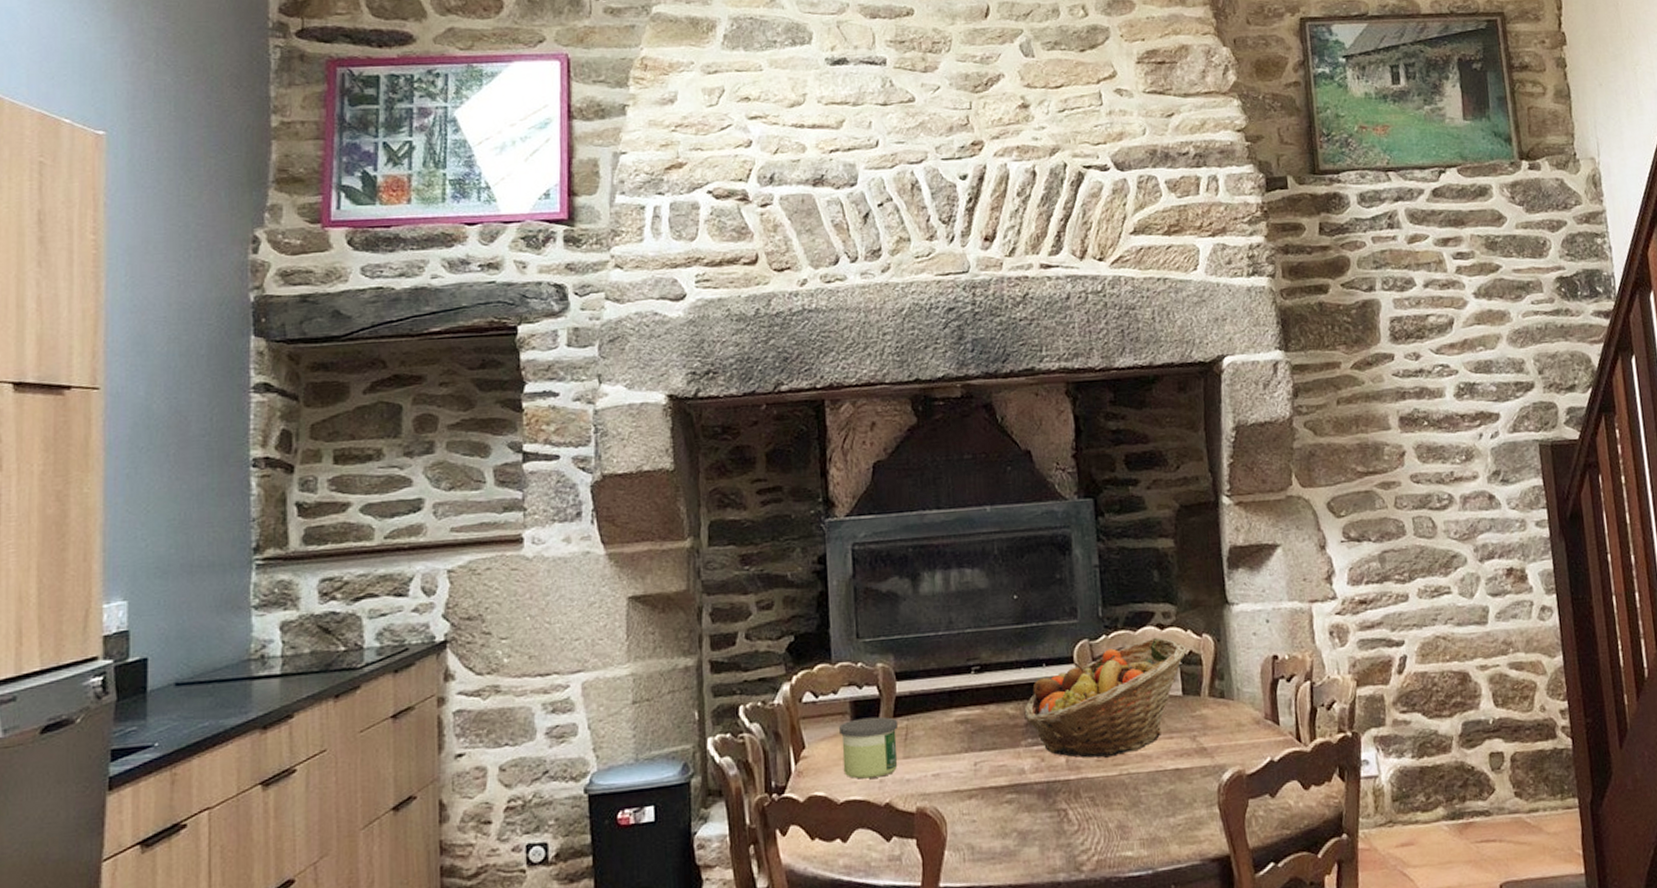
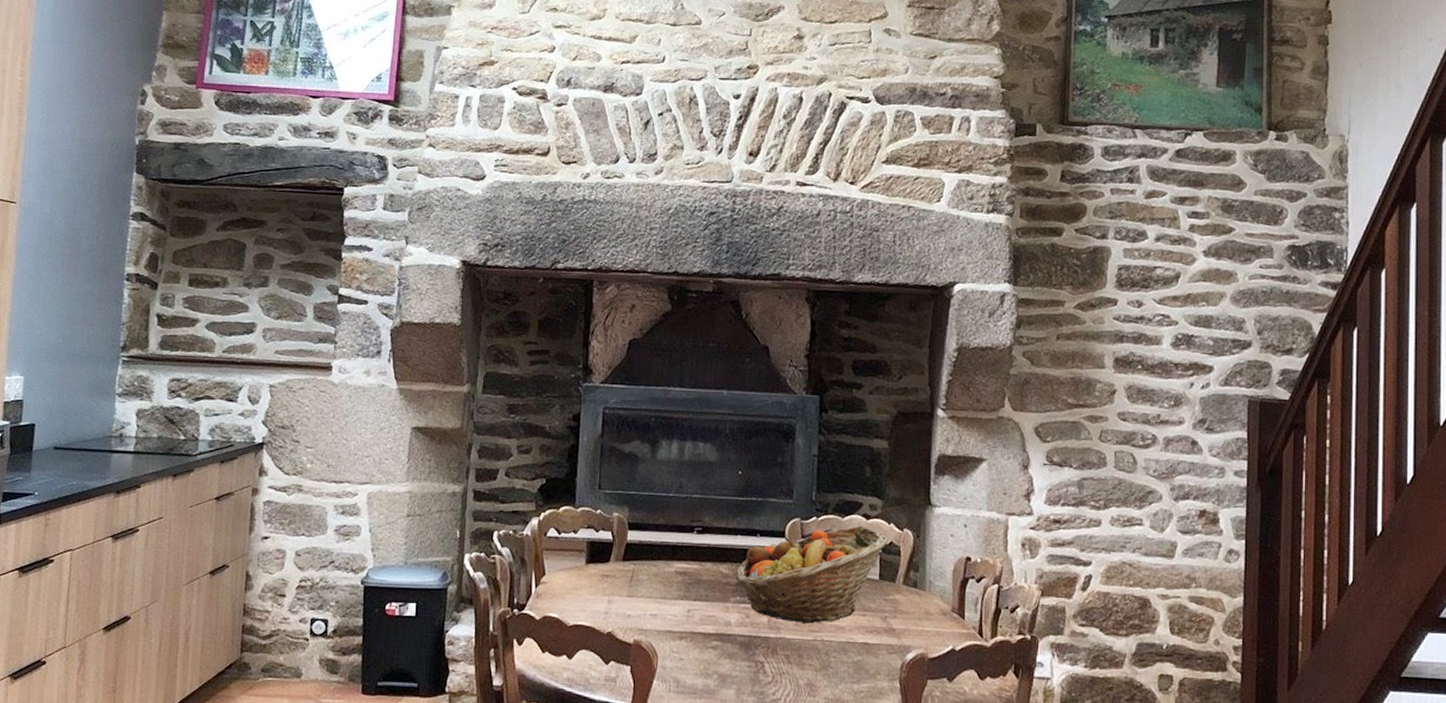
candle: present [839,716,899,779] -> none [575,557,626,609]

